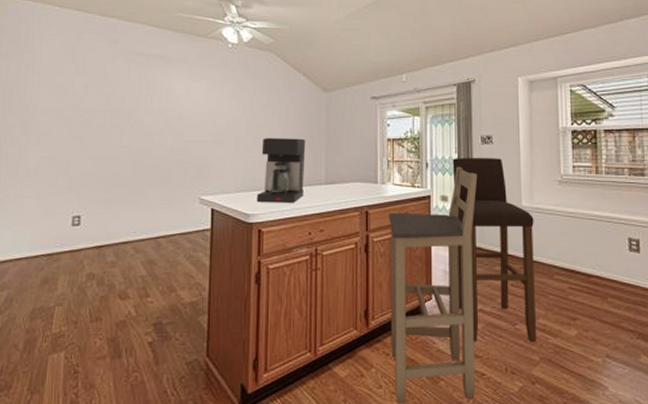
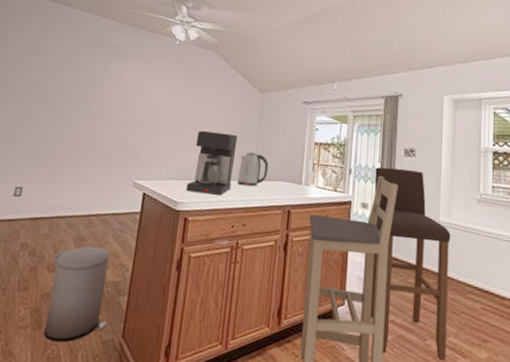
pedal bin: none [124,269,189,368] -> present [44,246,110,343]
kettle: none [310,155,342,191] -> present [237,152,269,187]

